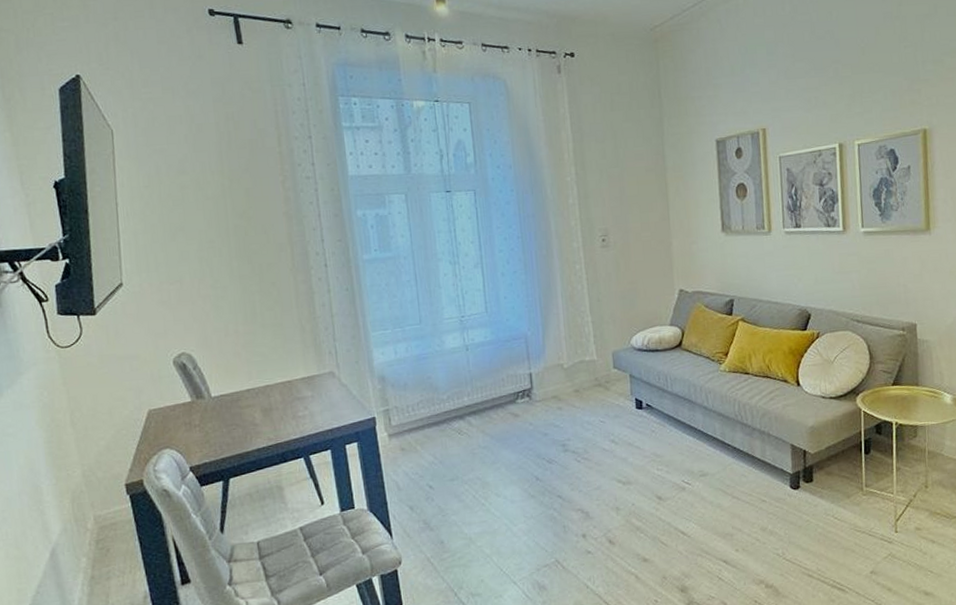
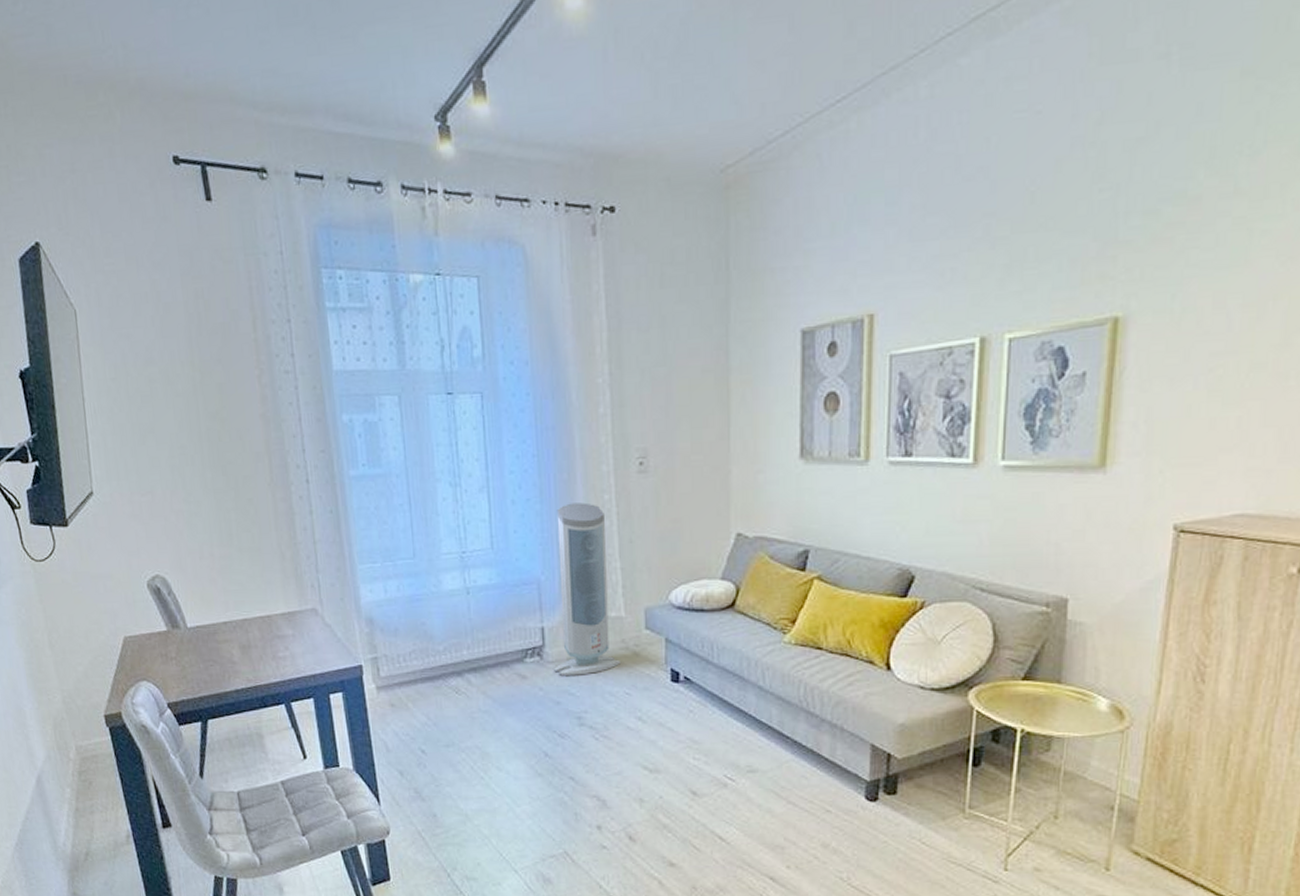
air purifier: none [538,272,595,411] -> present [554,502,620,675]

